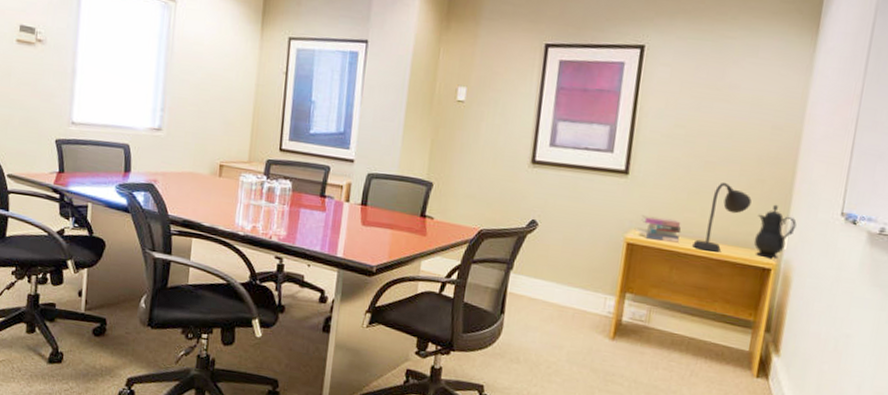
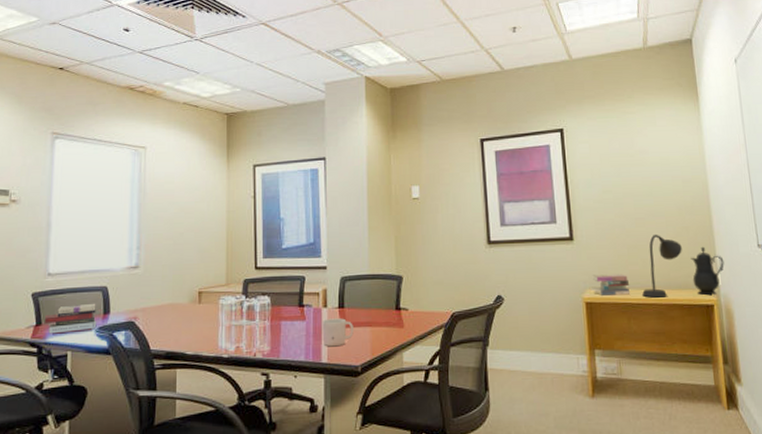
books: none [67,157,118,187] -> present [45,303,97,335]
mug: none [340,214,374,244] -> present [322,318,354,347]

